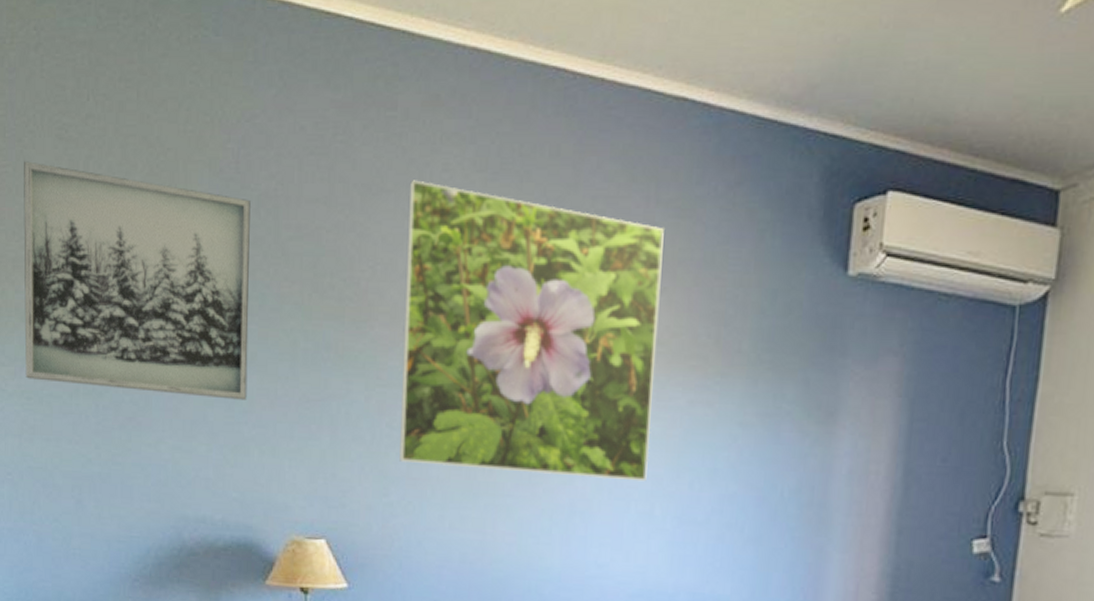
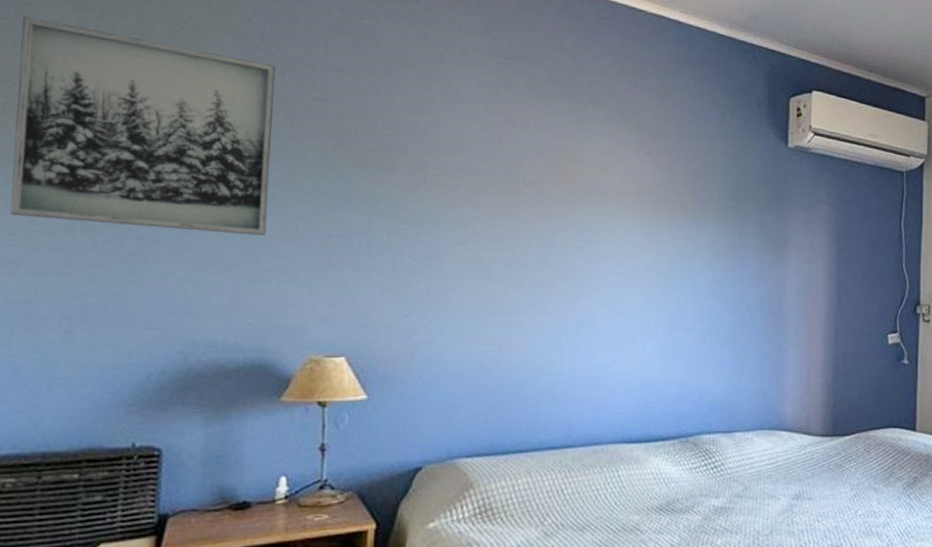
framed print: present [399,180,664,482] -> none [420,59,649,299]

